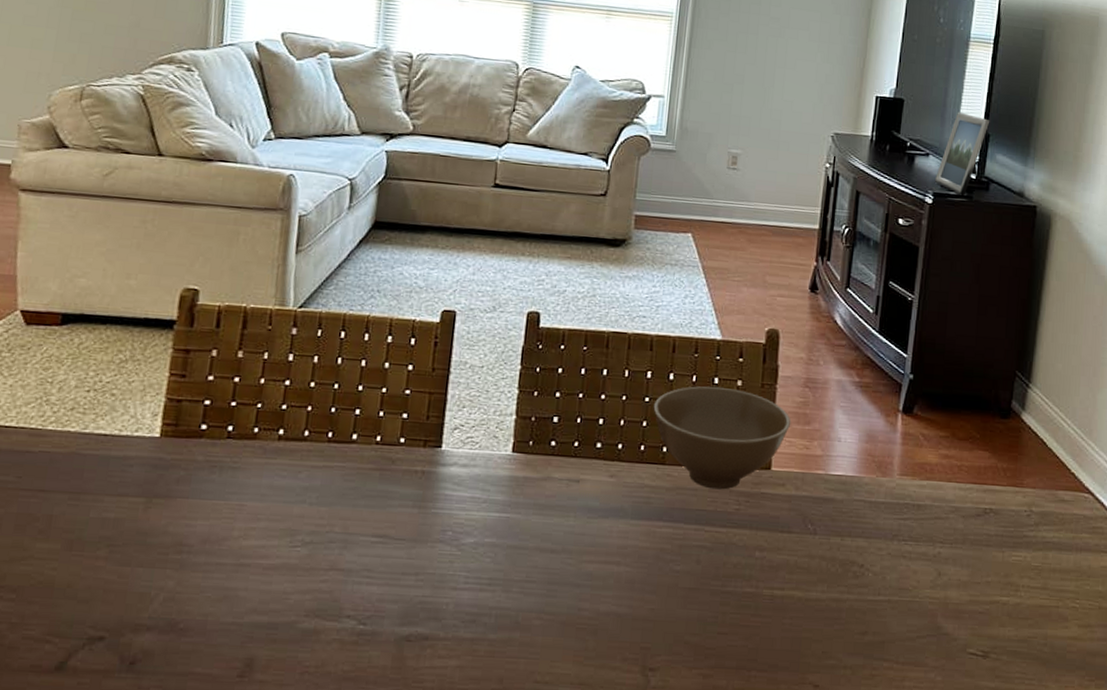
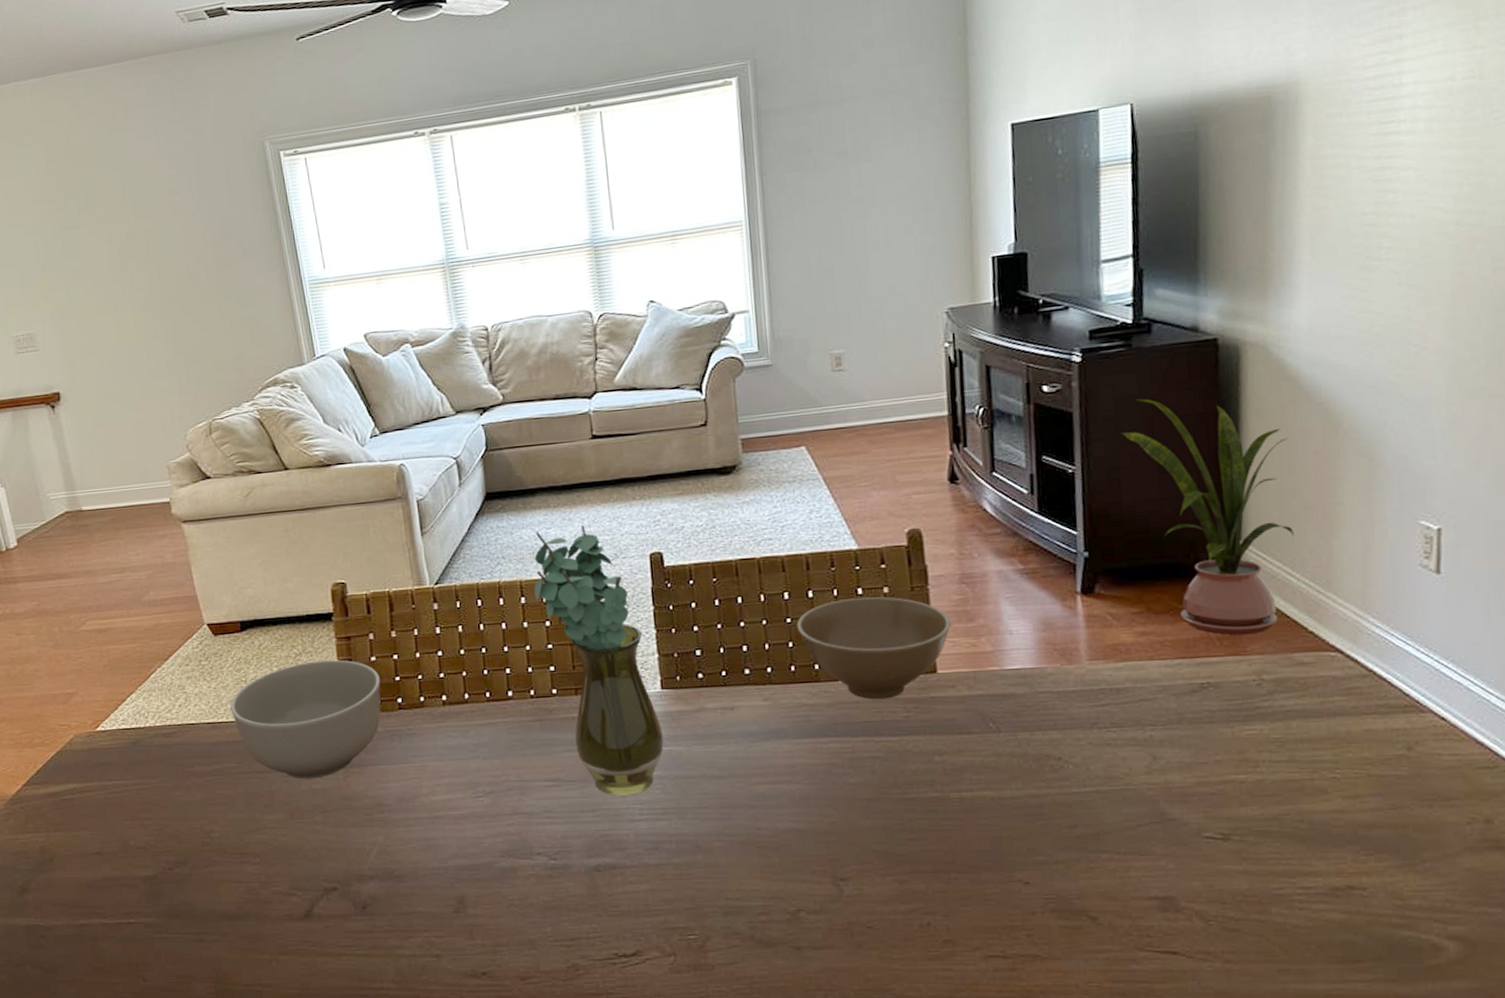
bowl: none [24,371,215,506] -> present [230,659,381,779]
vase: none [403,270,505,561] -> present [534,525,664,796]
picture frame: present [934,111,990,196] -> none [1079,250,1141,345]
house plant: none [954,245,1076,469] -> present [1121,398,1294,636]

